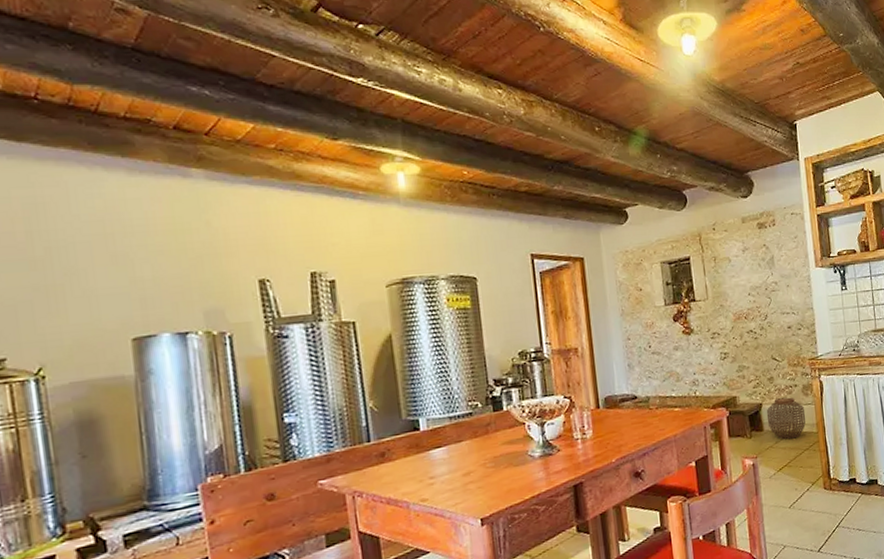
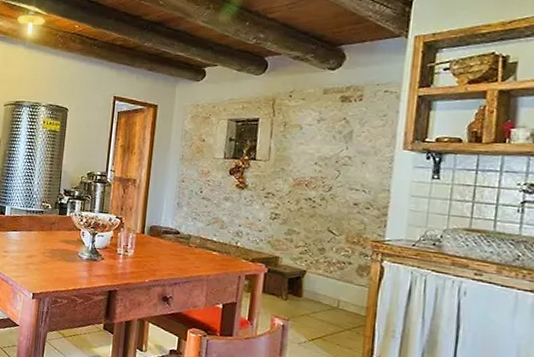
woven basket: present [766,397,806,440] -> none [308,270,356,315]

